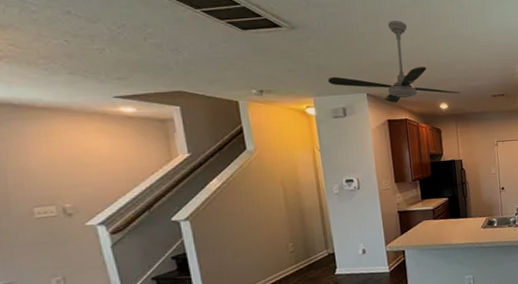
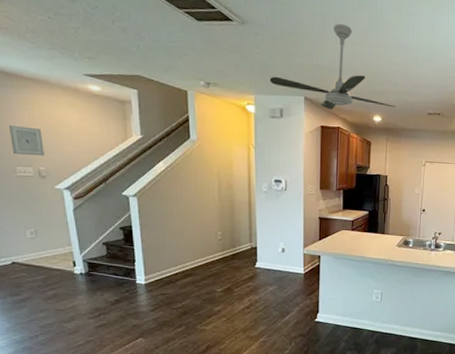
wall art: none [20,161,70,195] -> present [8,124,44,157]

